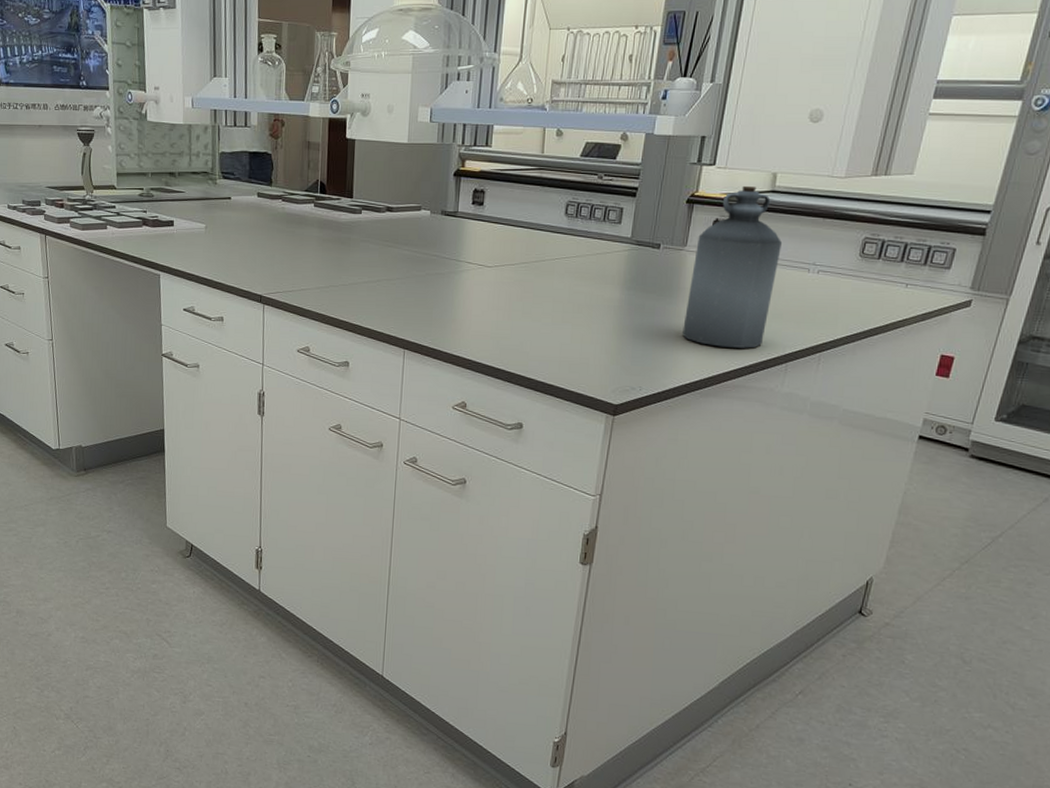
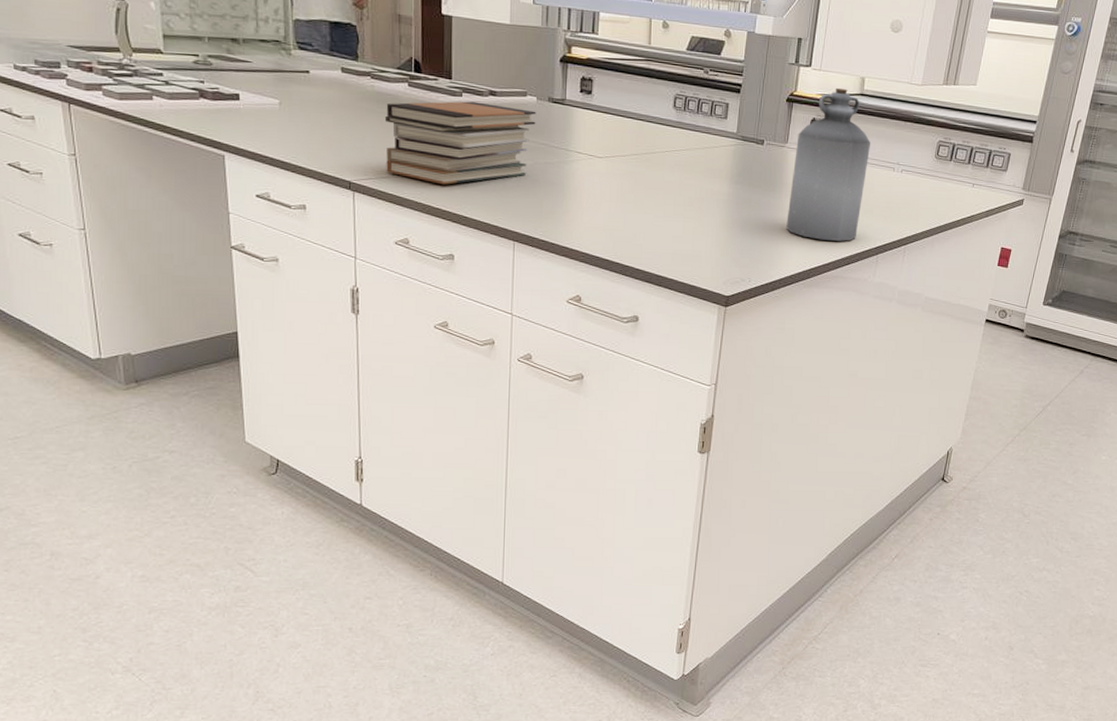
book stack: none [292,218,430,297] -> present [384,101,536,185]

